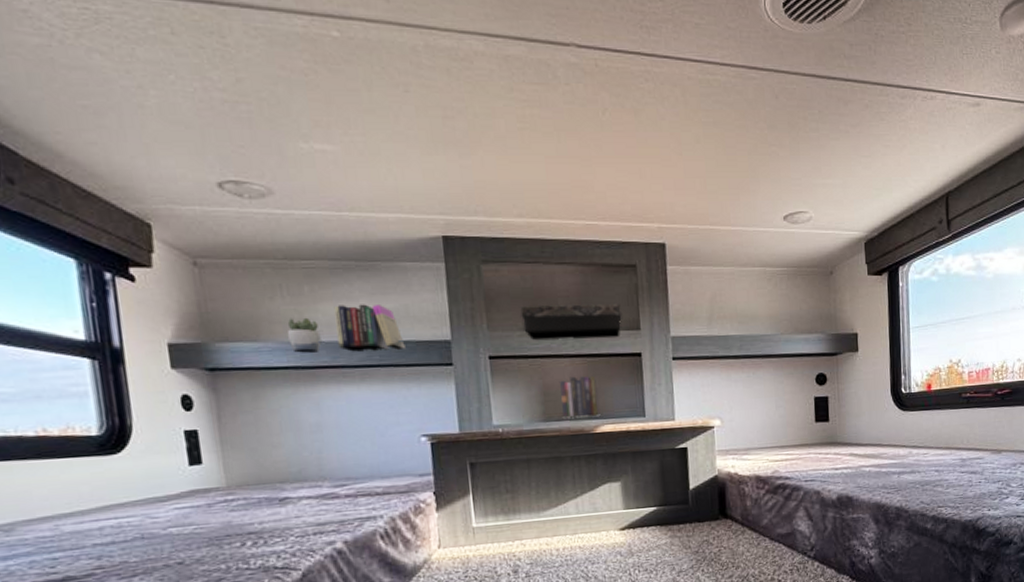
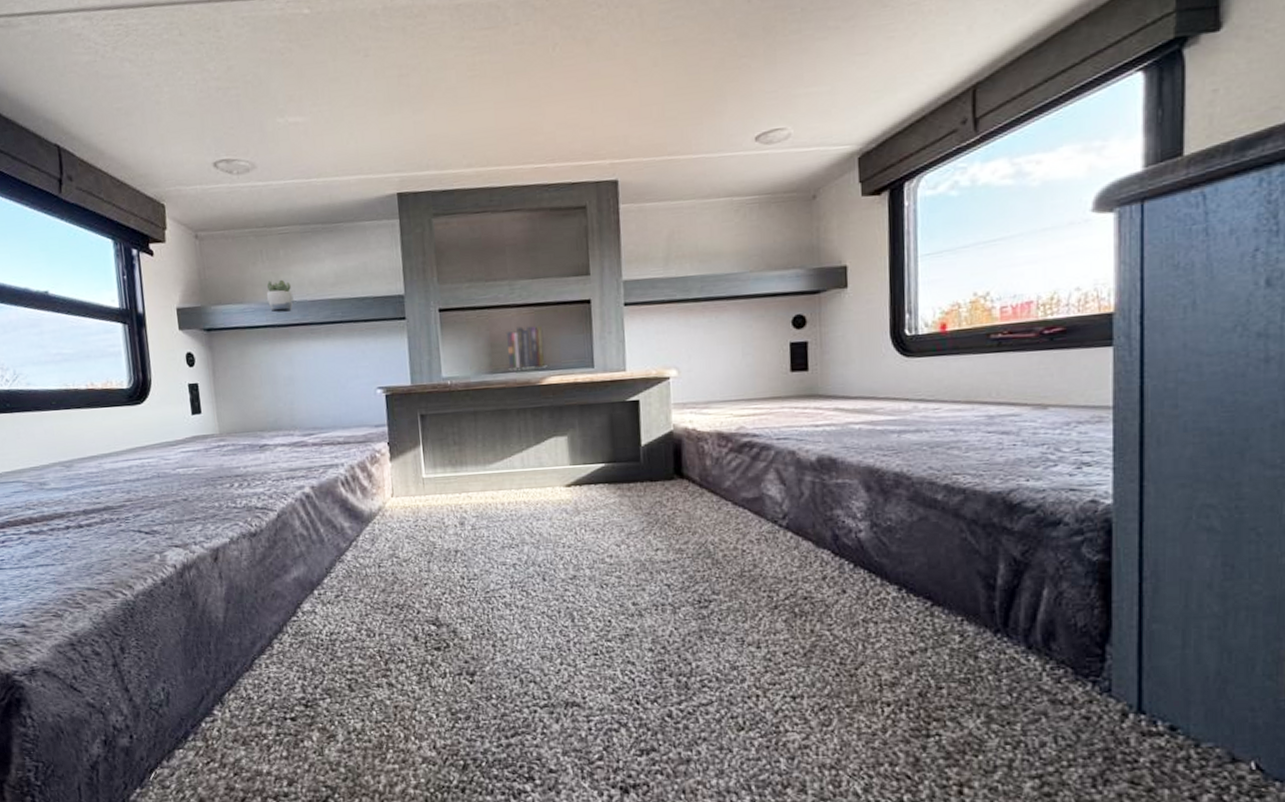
books: present [334,304,406,352] -> none [304,264,364,310]
decorative box: present [520,304,622,341] -> none [469,249,570,292]

